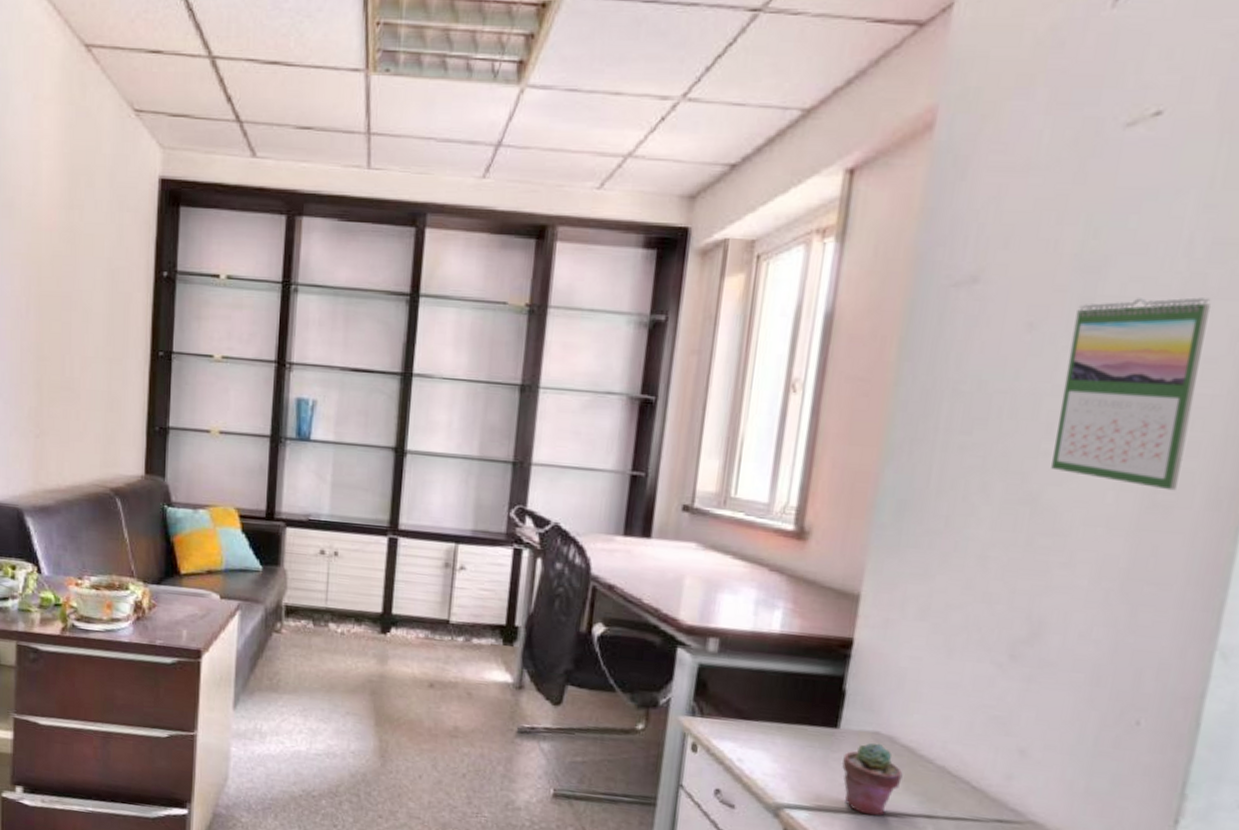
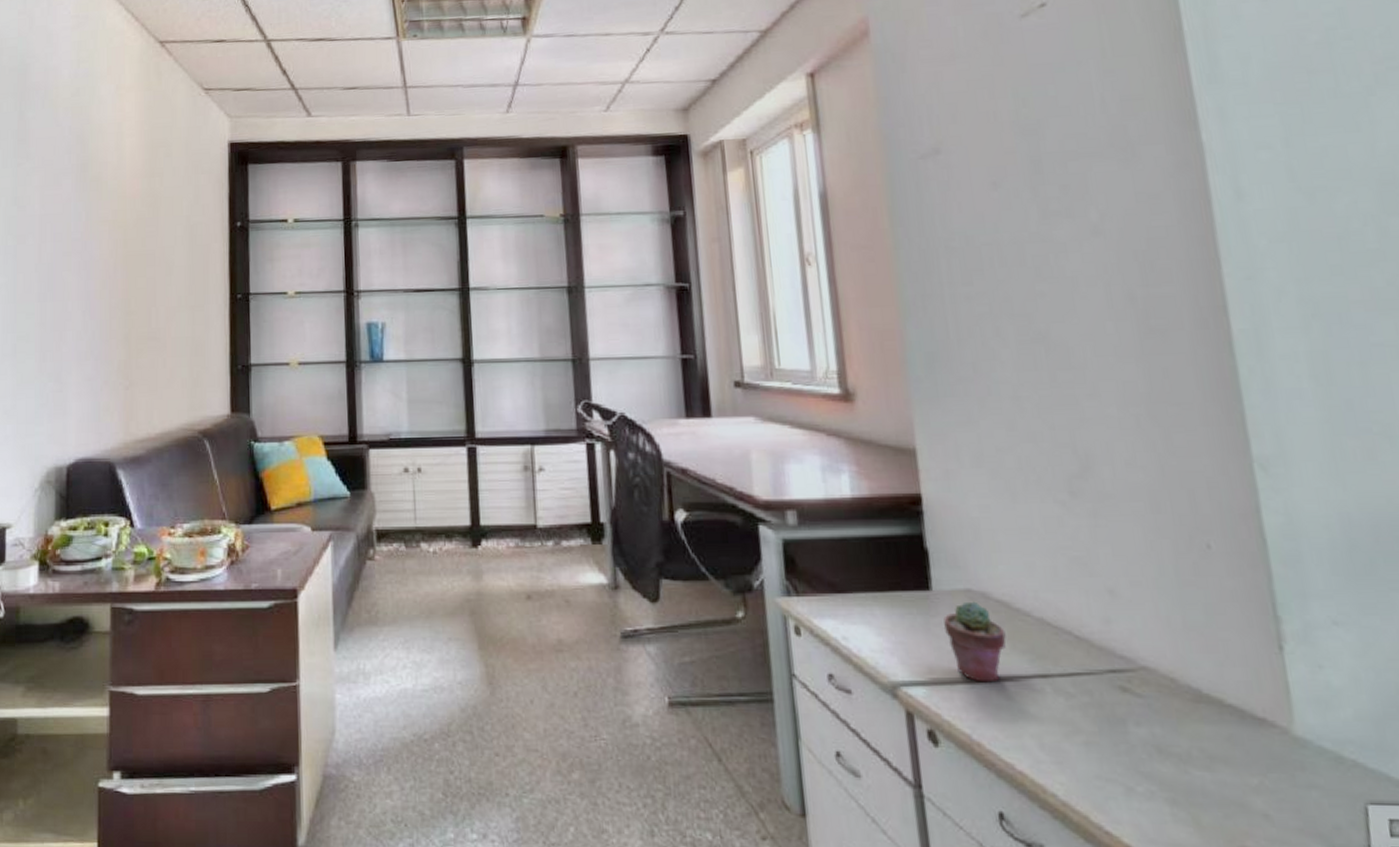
calendar: present [1051,297,1211,491] -> none [1029,145,1165,315]

